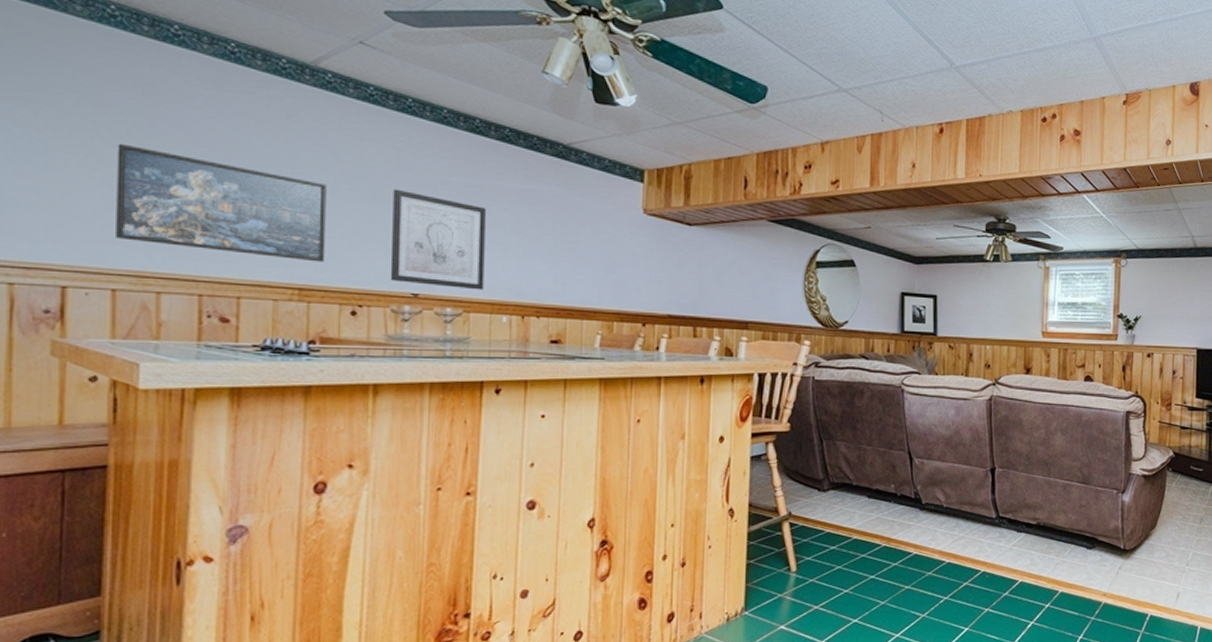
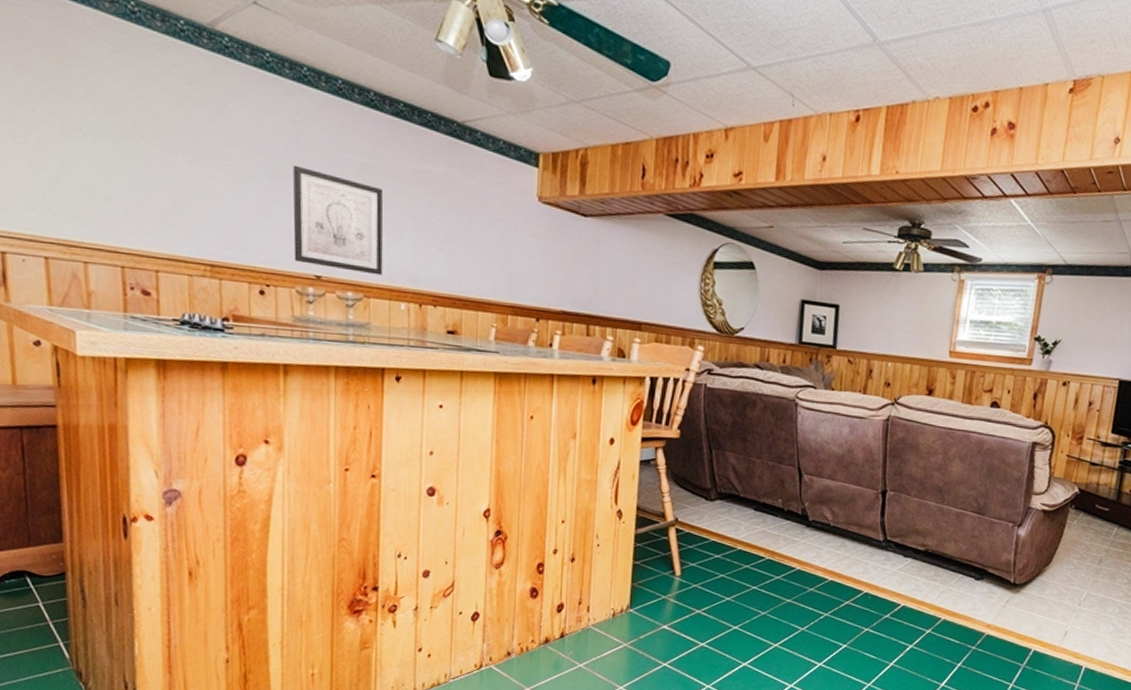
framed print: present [116,143,327,262] -> none [36,108,233,239]

